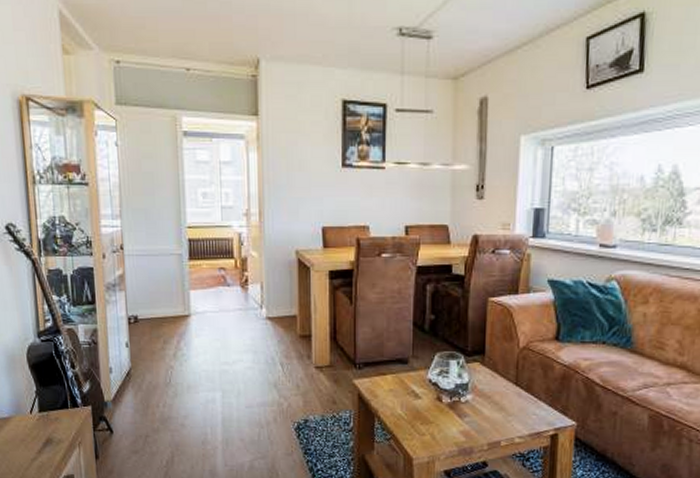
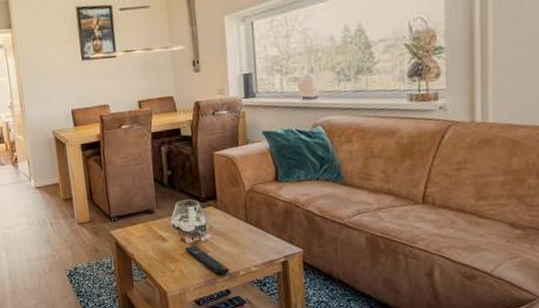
remote control: none [439,406,489,445] -> present [184,245,229,276]

